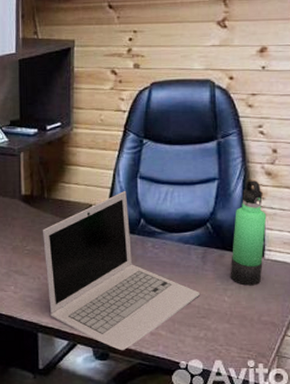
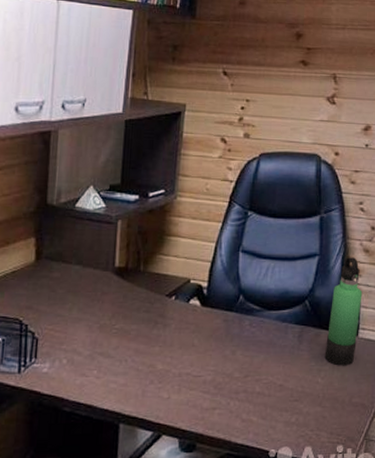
laptop: present [43,191,200,351] -> none [134,265,294,441]

